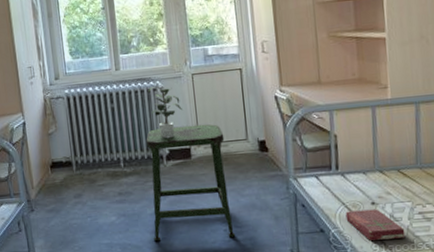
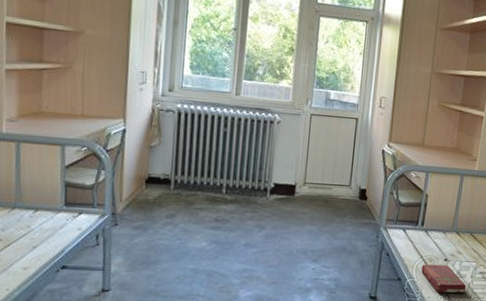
stool: present [146,124,236,241] -> none [242,161,330,276]
potted plant: present [148,86,182,138] -> none [264,119,295,172]

